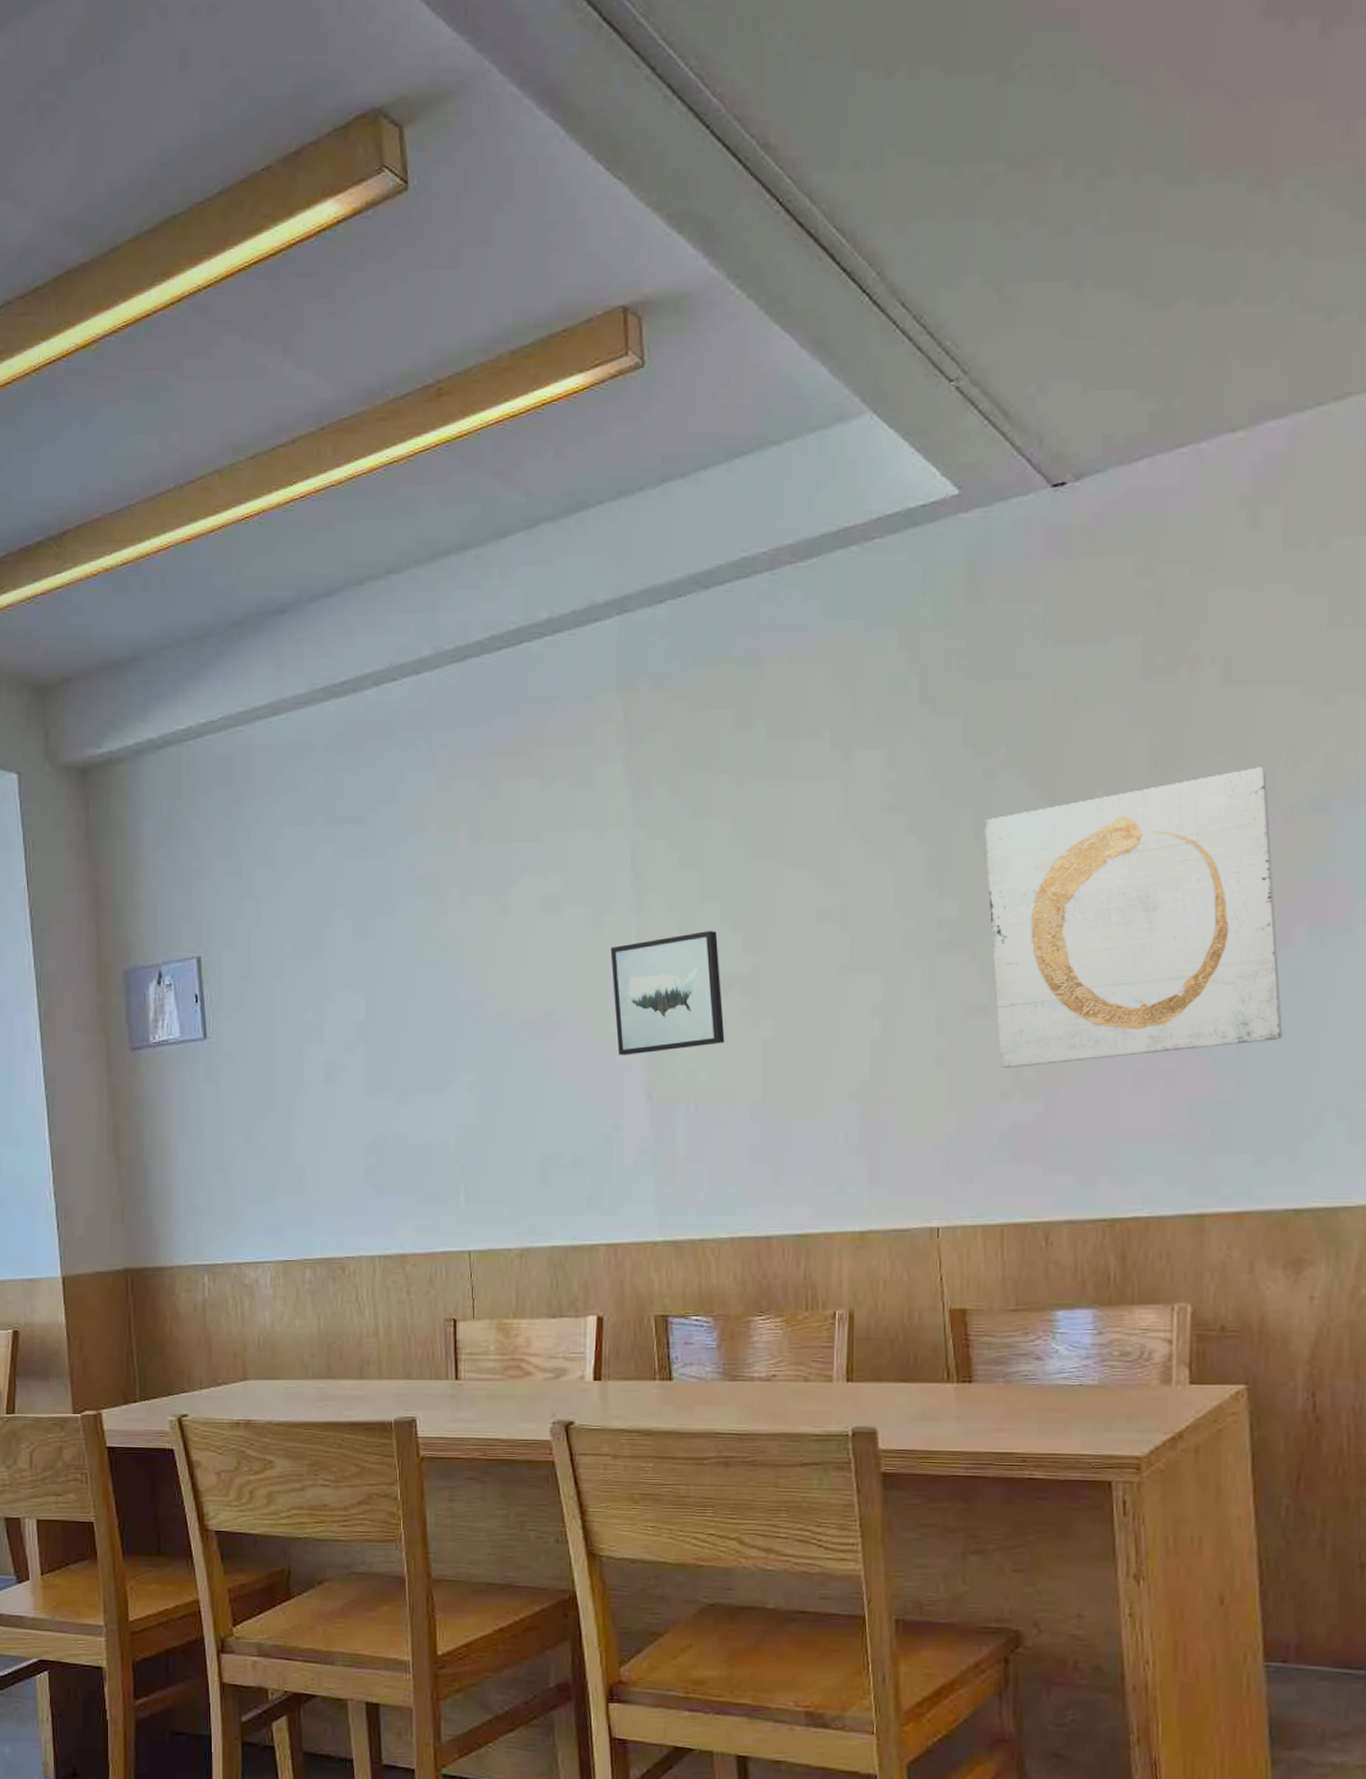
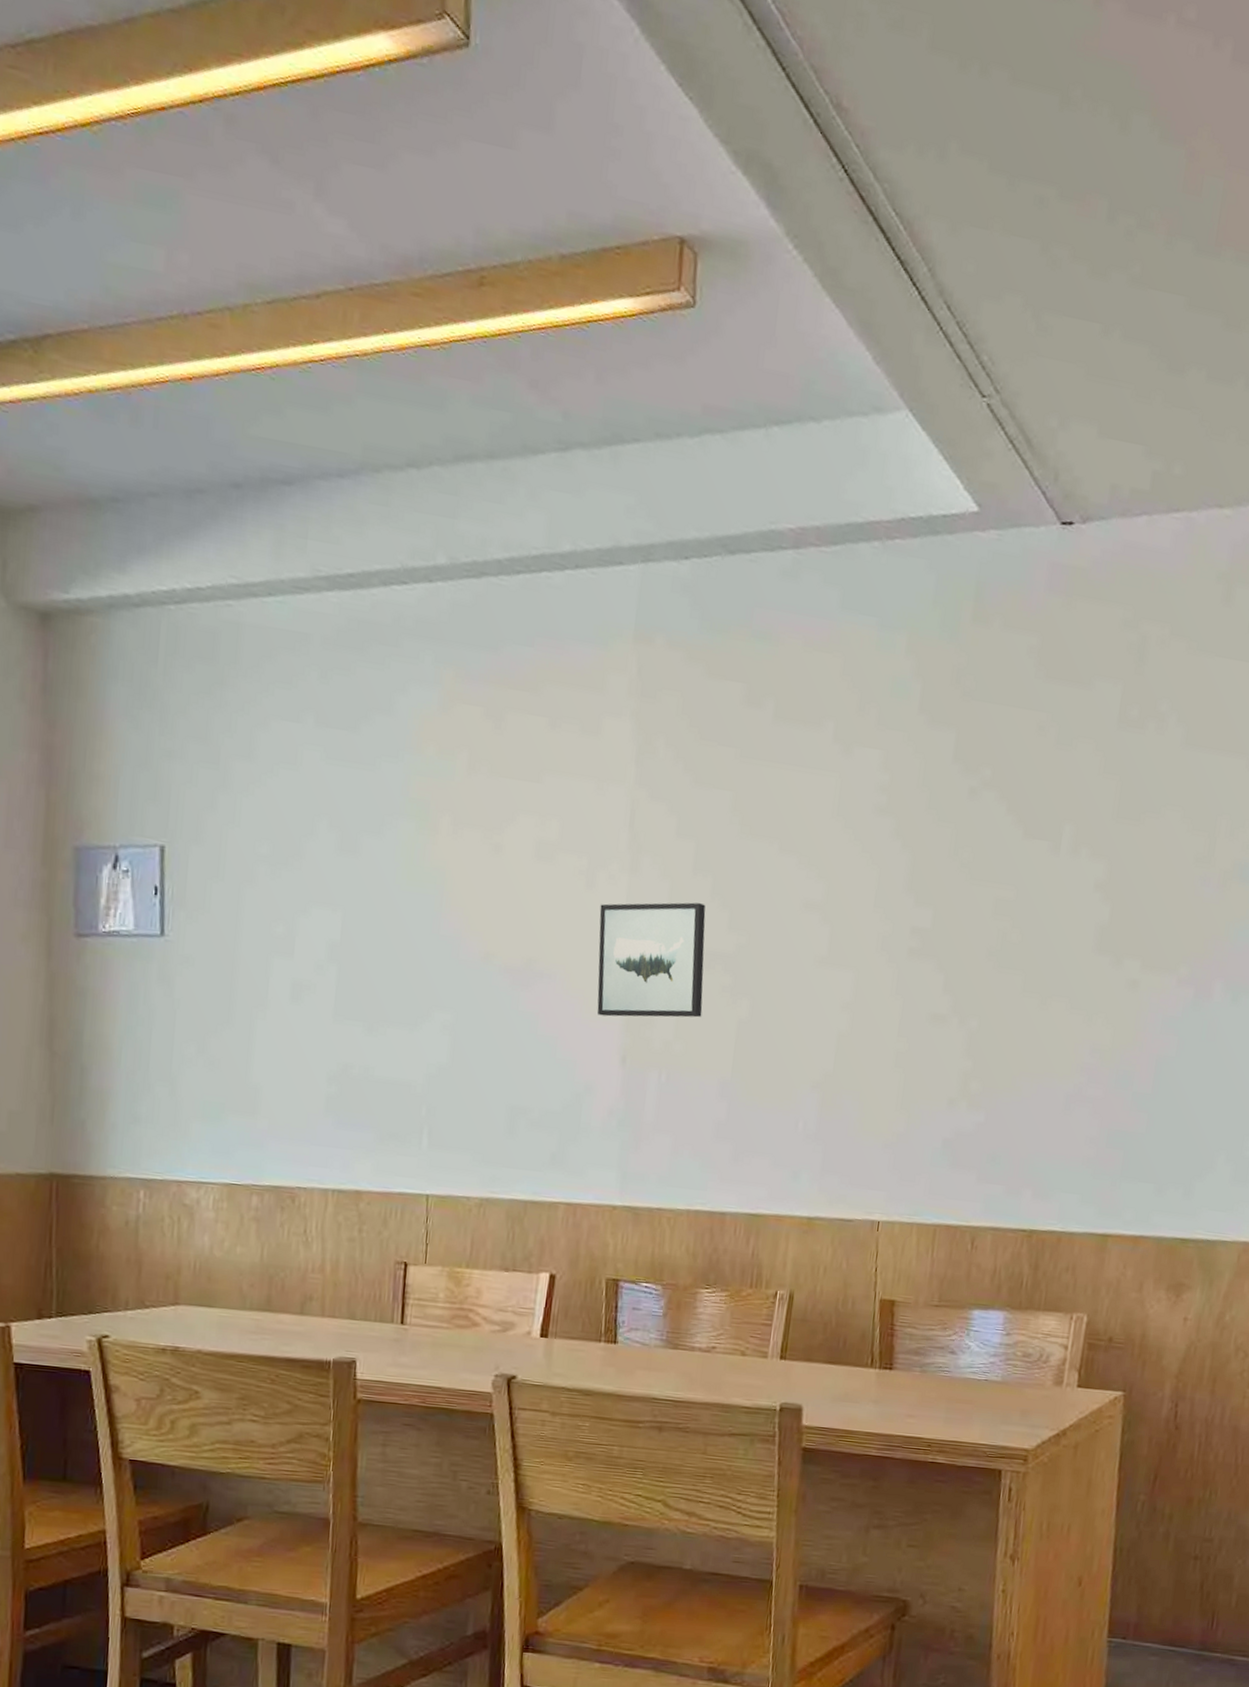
wall art: present [984,767,1283,1069] -> none [951,829,1209,1084]

